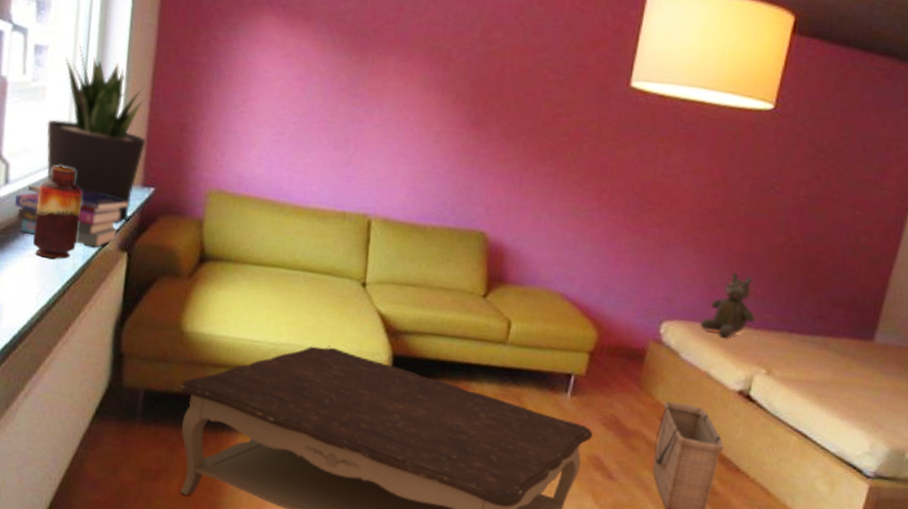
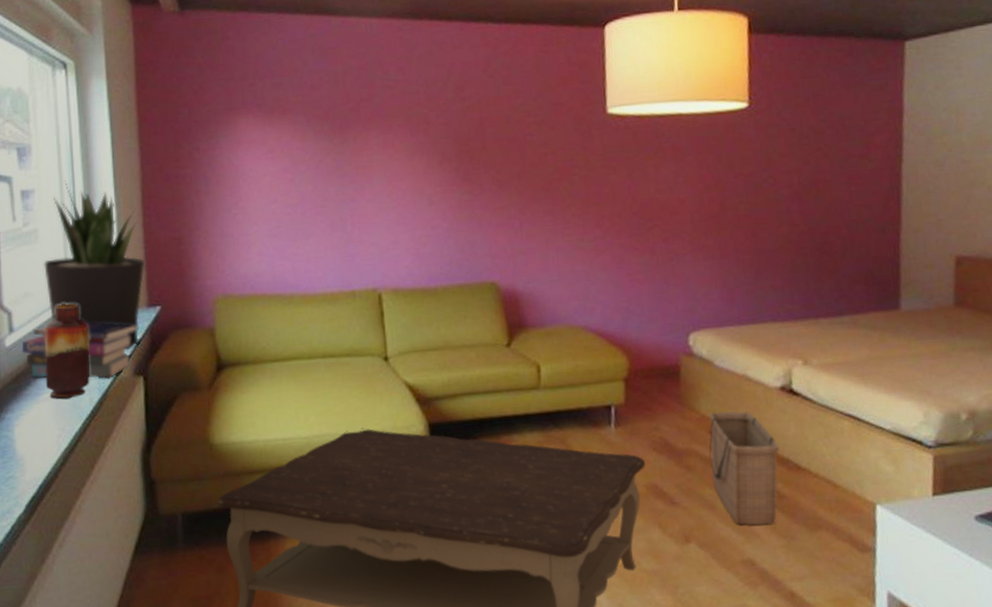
teddy bear: present [700,272,756,338] -> none [727,270,779,337]

